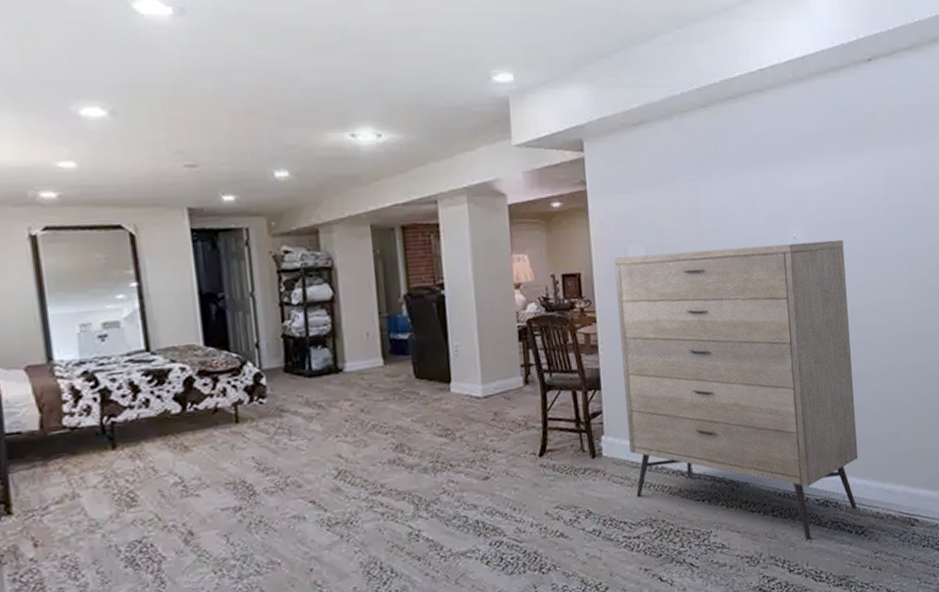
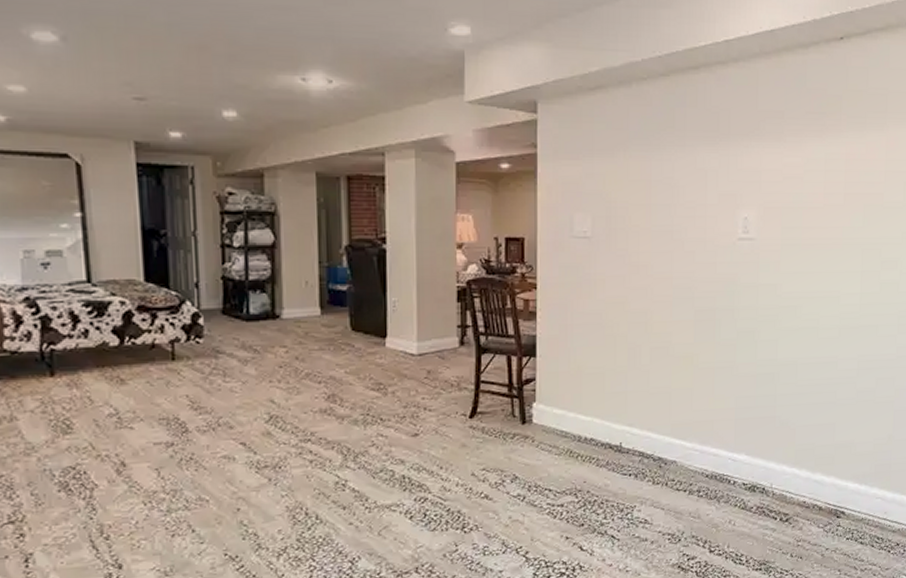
dresser: present [613,239,859,541] -> none [559,224,796,524]

